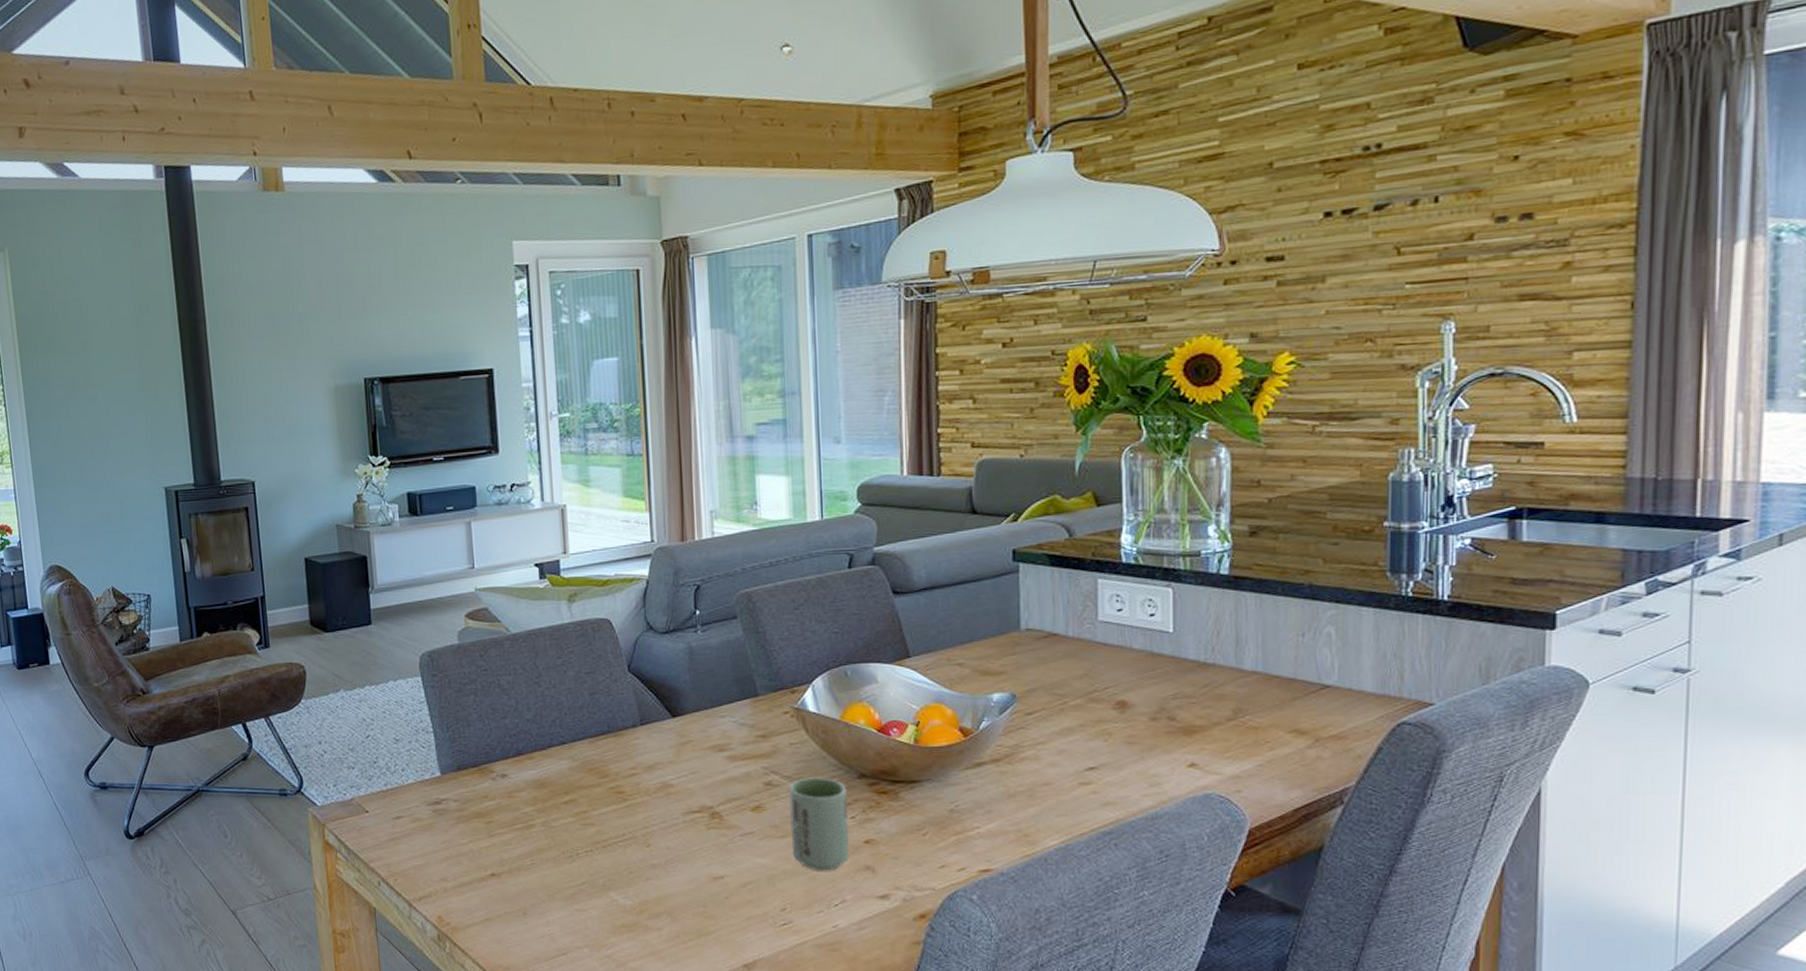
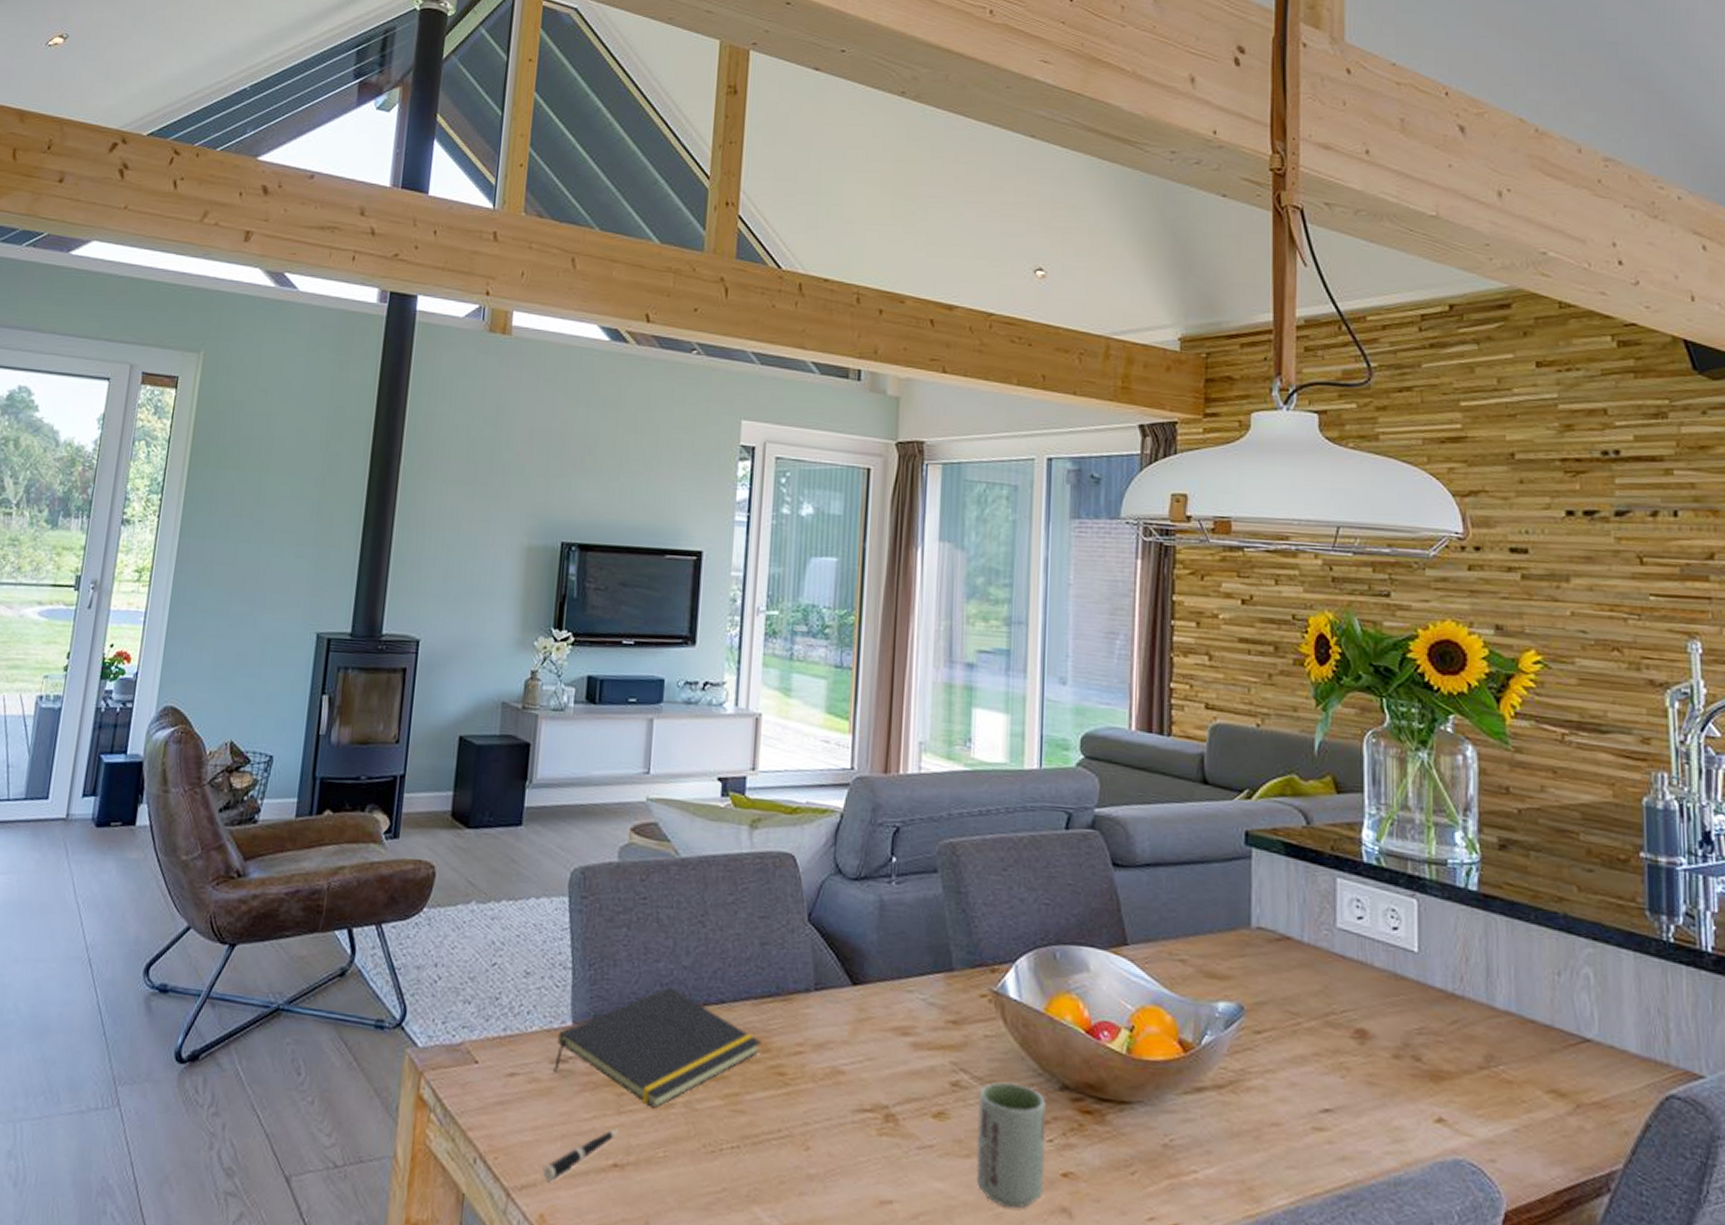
notepad: none [430,736,600,830] -> present [554,986,761,1109]
pen: none [434,848,493,893] -> present [542,1129,620,1183]

